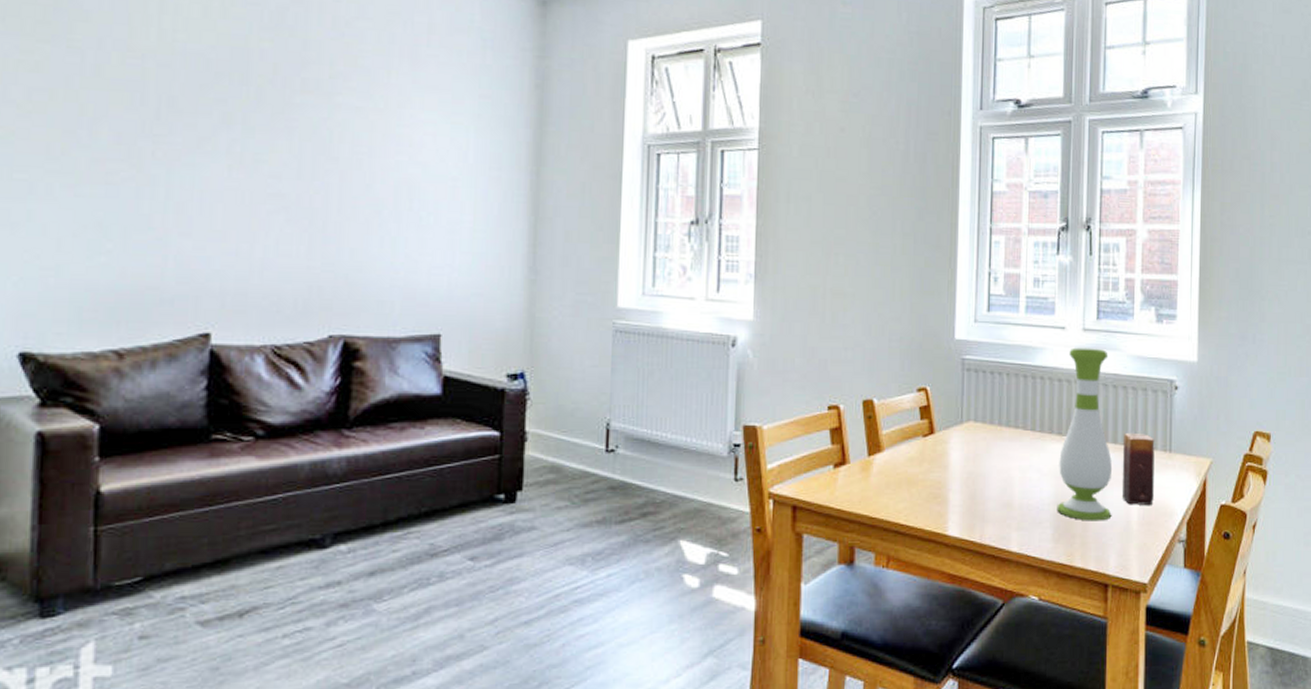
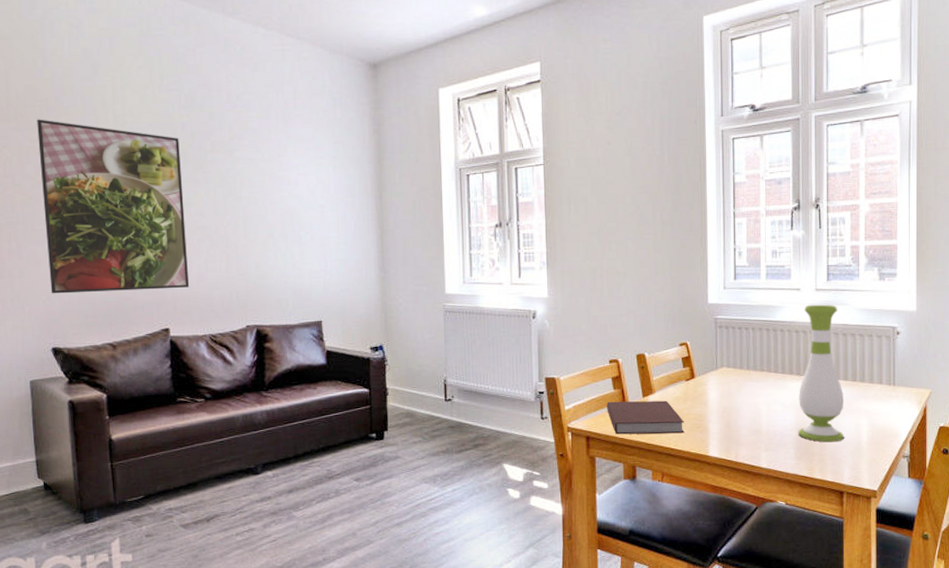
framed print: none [27,23,255,278] -> present [37,119,190,294]
notebook: none [821,460,919,505] -> present [607,400,684,435]
candle: present [1121,432,1155,506] -> none [852,371,881,429]

